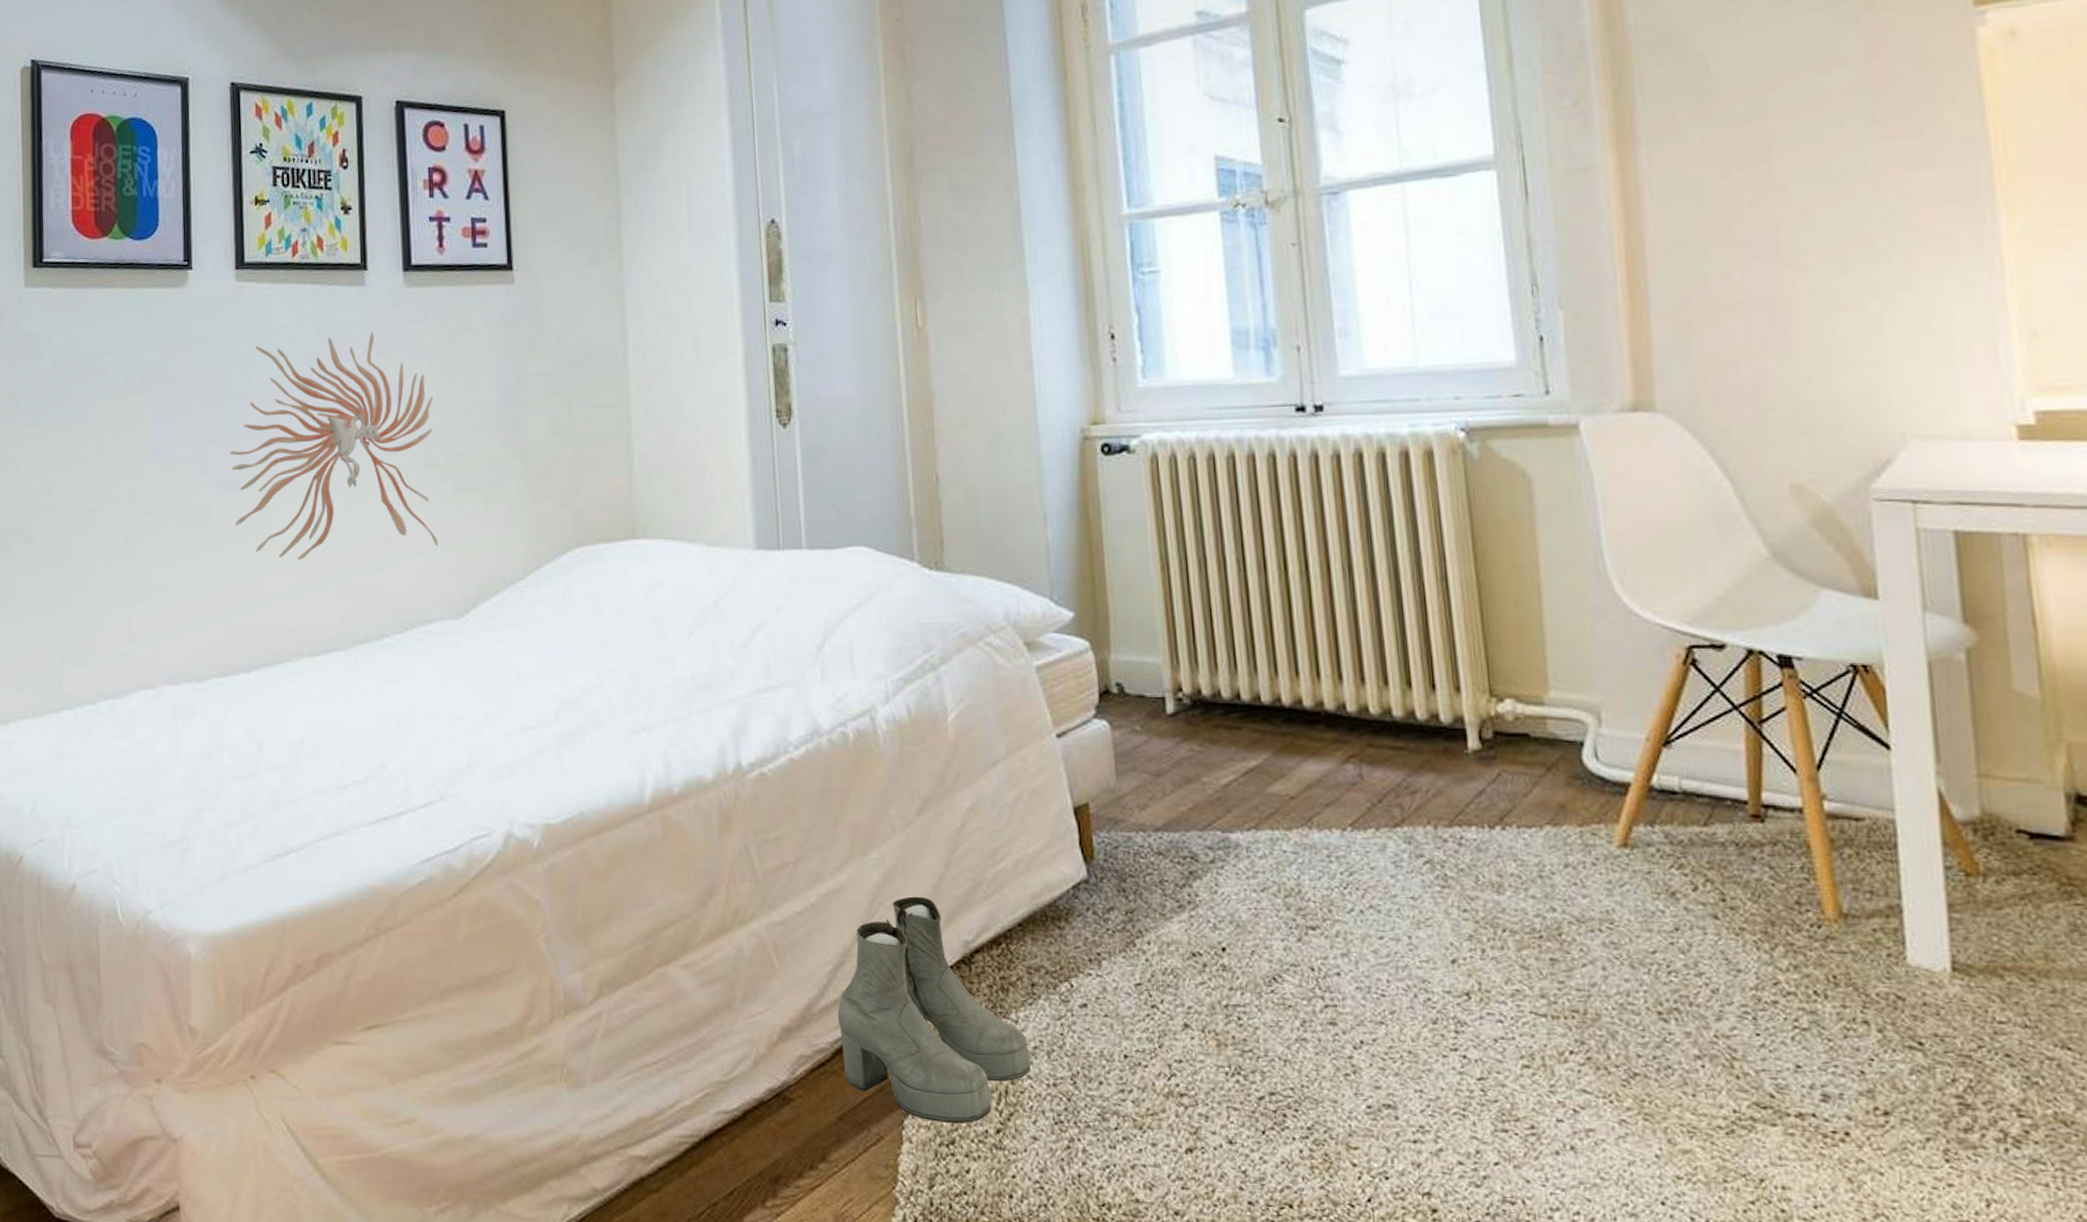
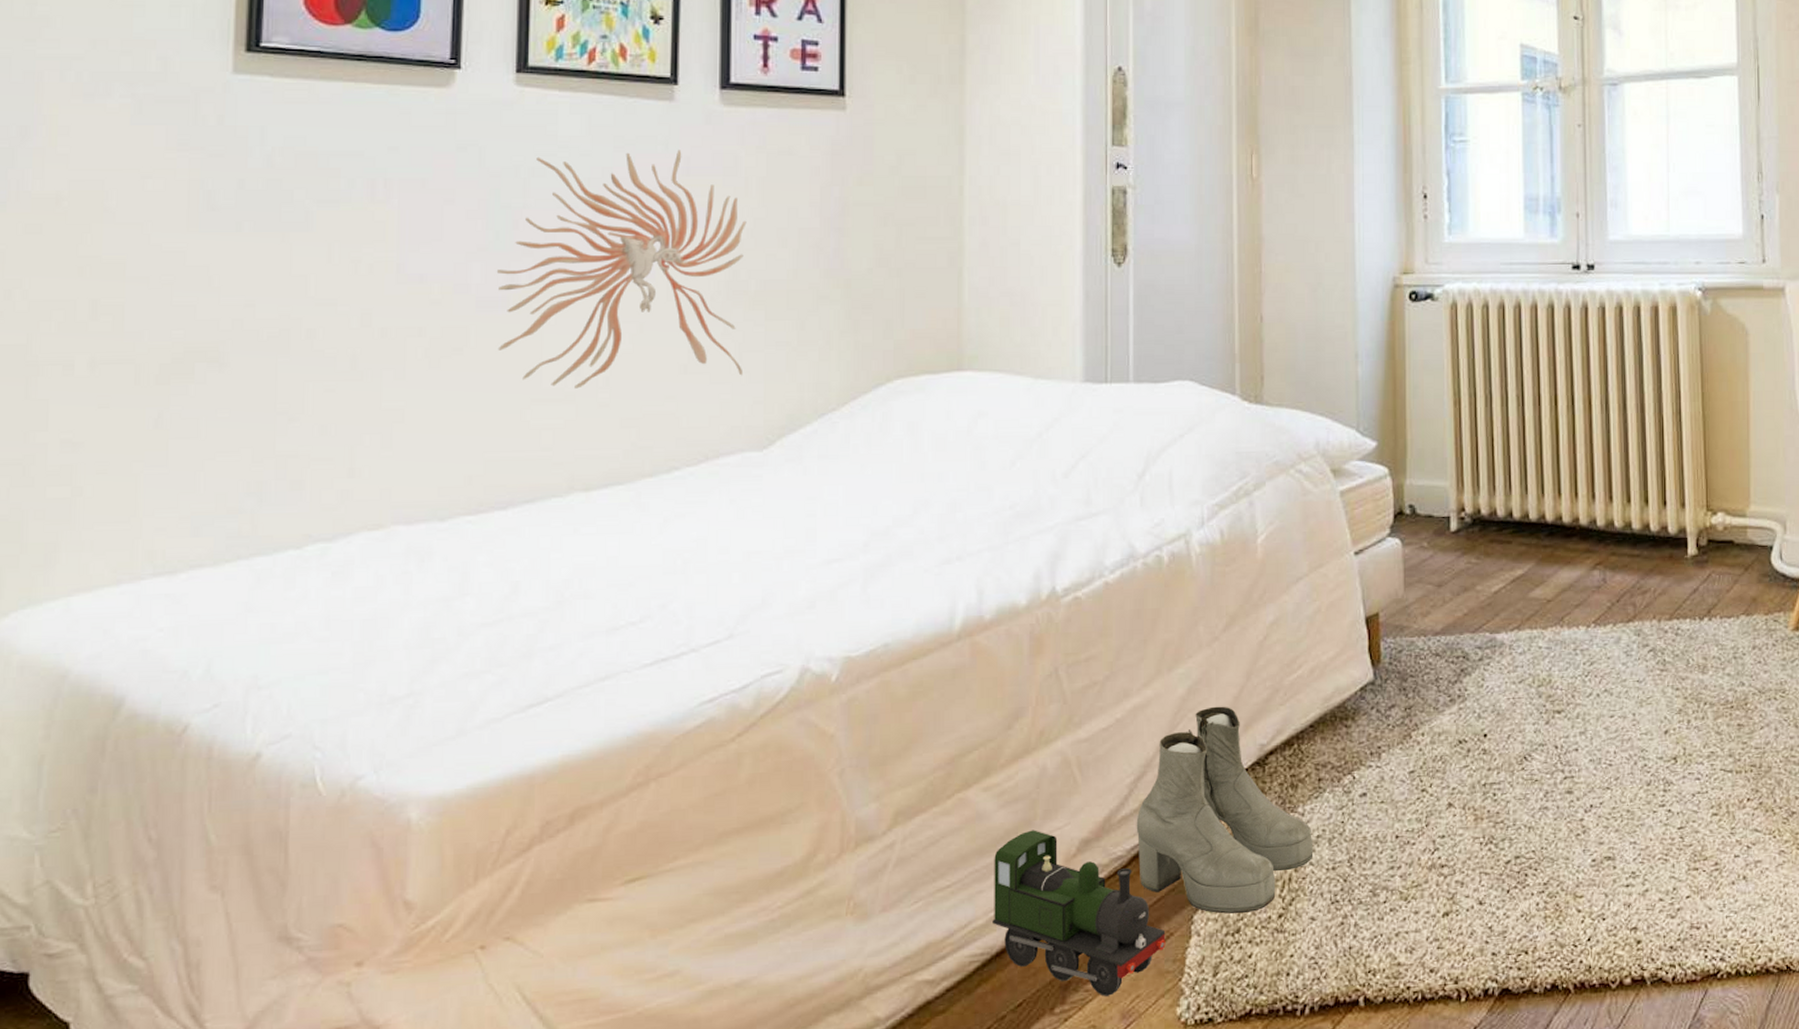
toy train: none [697,1012,876,1196] -> present [992,830,1166,996]

